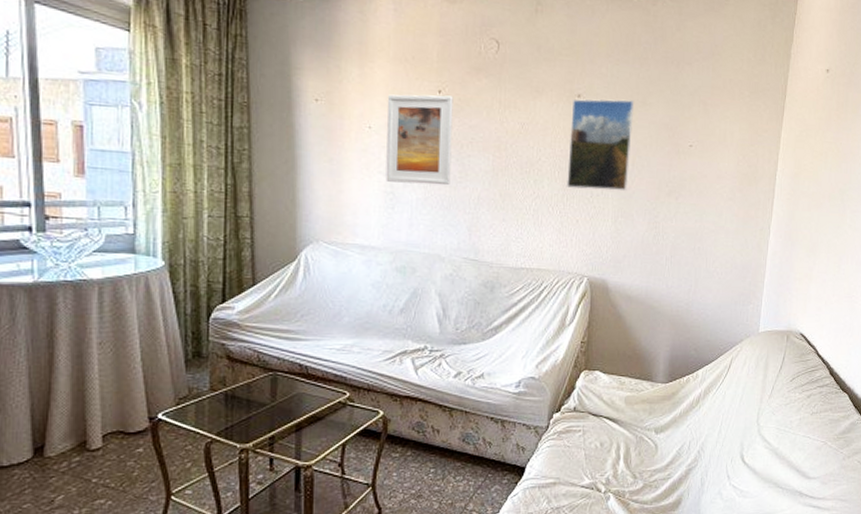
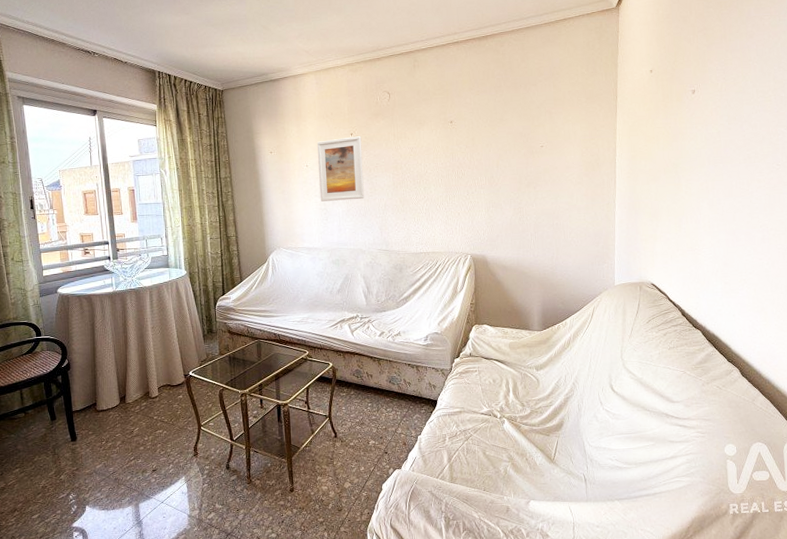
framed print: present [567,99,635,191] -> none [446,119,495,191]

